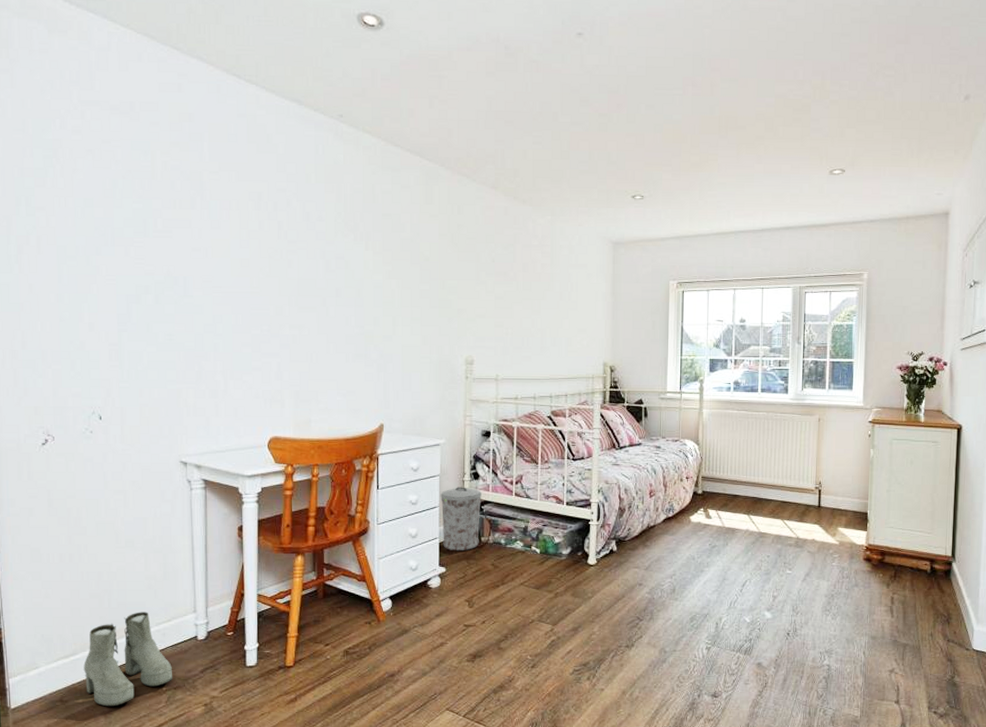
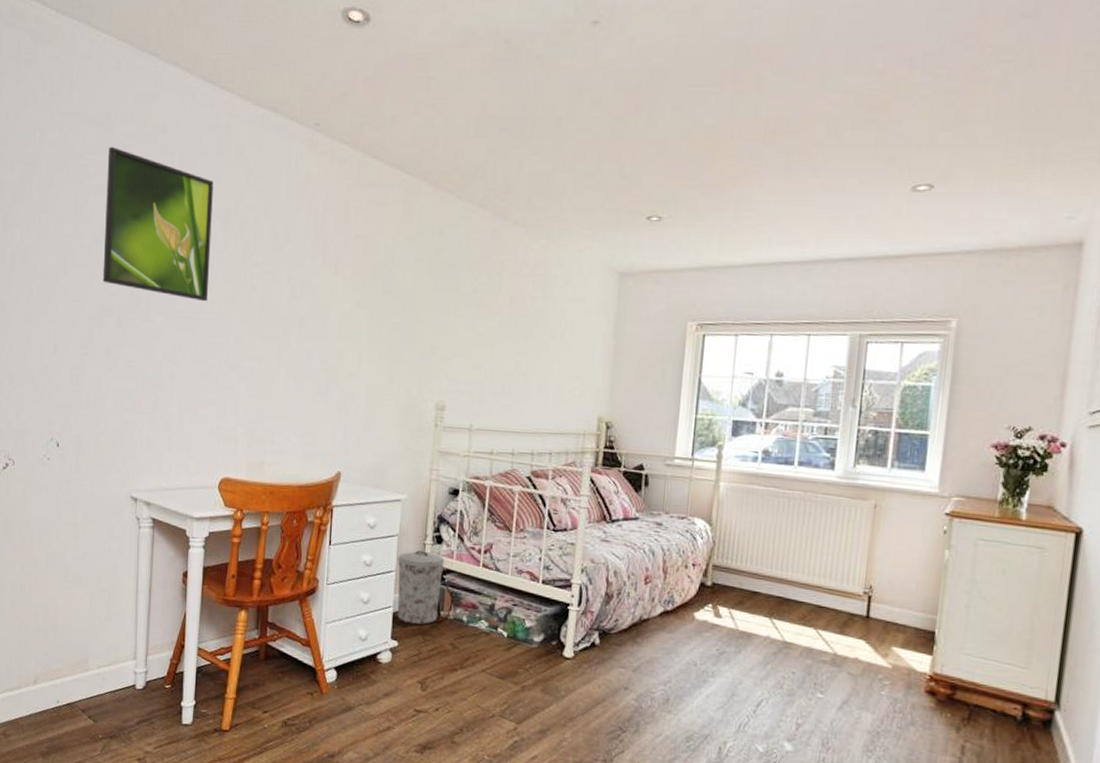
boots: present [83,612,172,707] -> none [26,651,109,748]
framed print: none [134,133,246,277] -> present [102,146,214,302]

